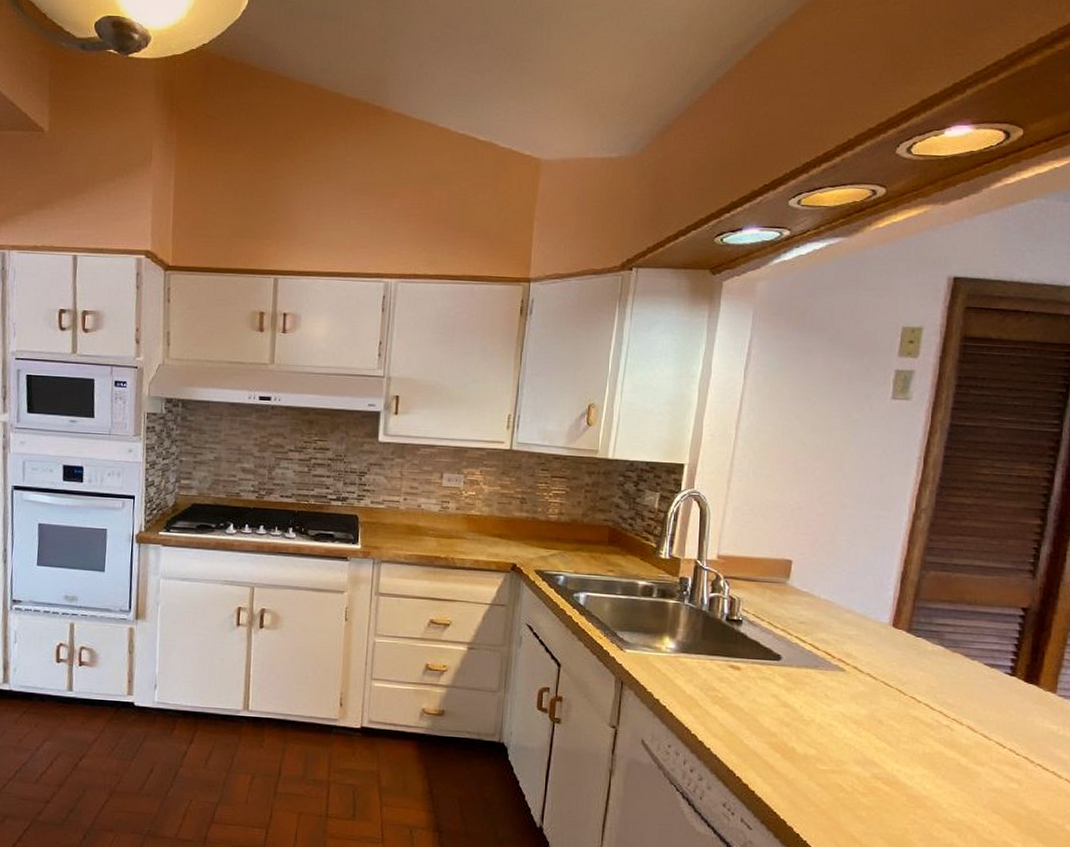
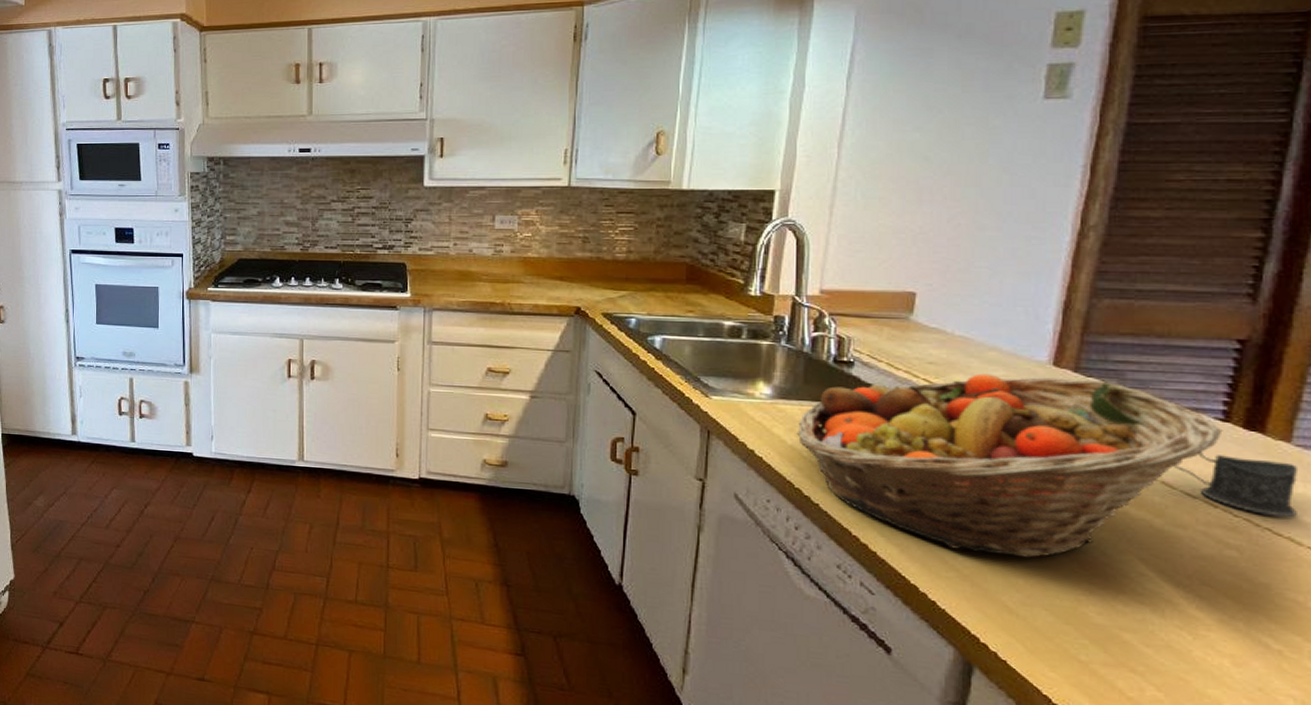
fruit basket: none [694,632,1011,793] -> present [797,373,1223,558]
mug: none [976,700,1061,756] -> present [1174,451,1299,518]

